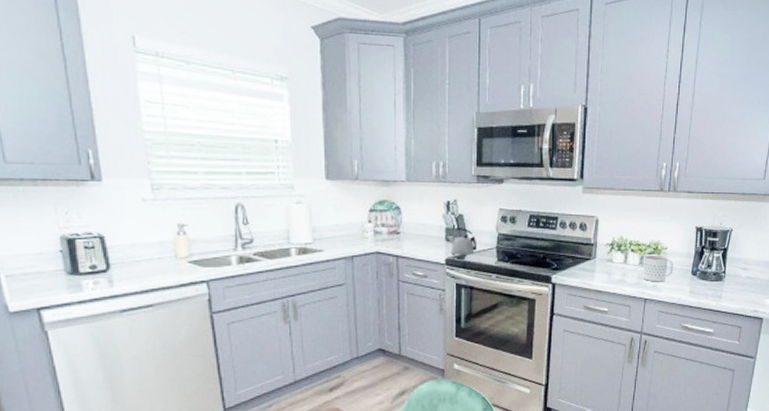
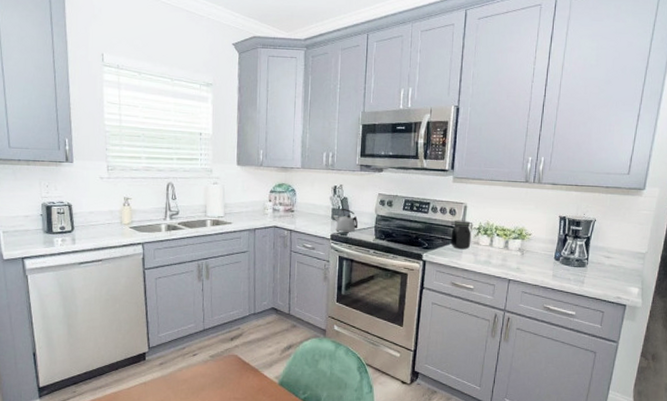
jar: none [581,235,606,269] -> present [450,220,473,250]
mug: present [642,255,673,282] -> none [507,239,537,265]

